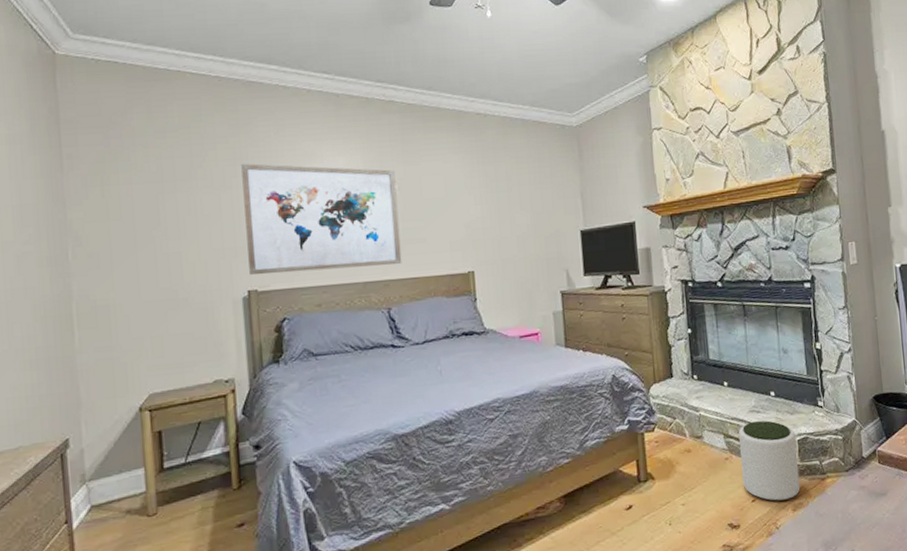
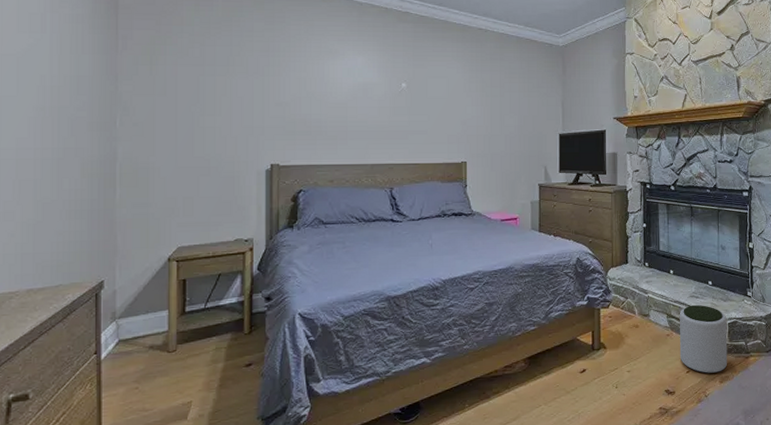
wall art: present [241,164,402,275] -> none [274,56,406,152]

